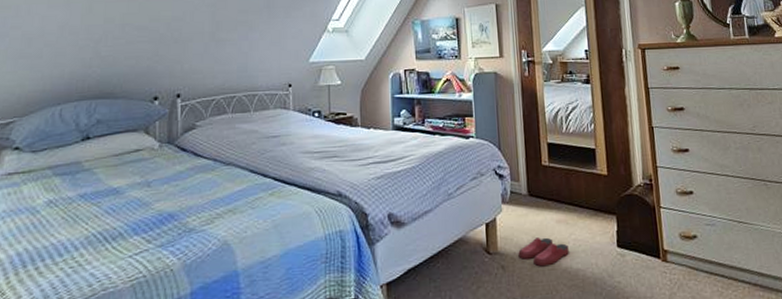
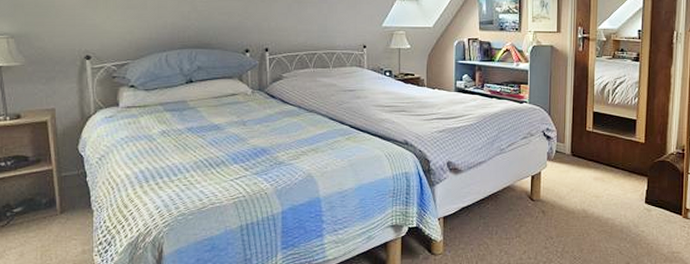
slippers: present [518,237,569,267] -> none [558,191,602,214]

